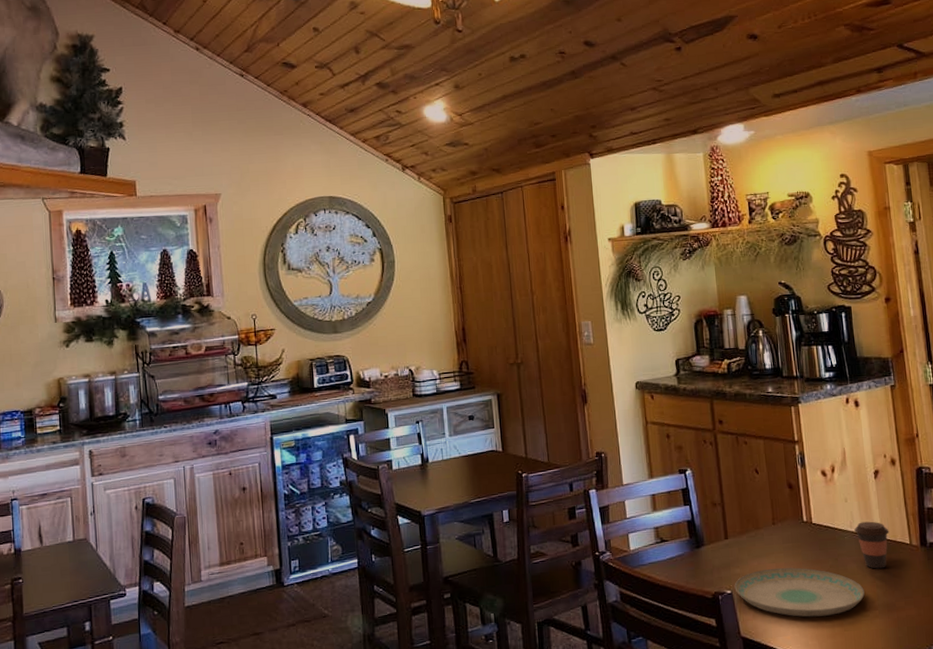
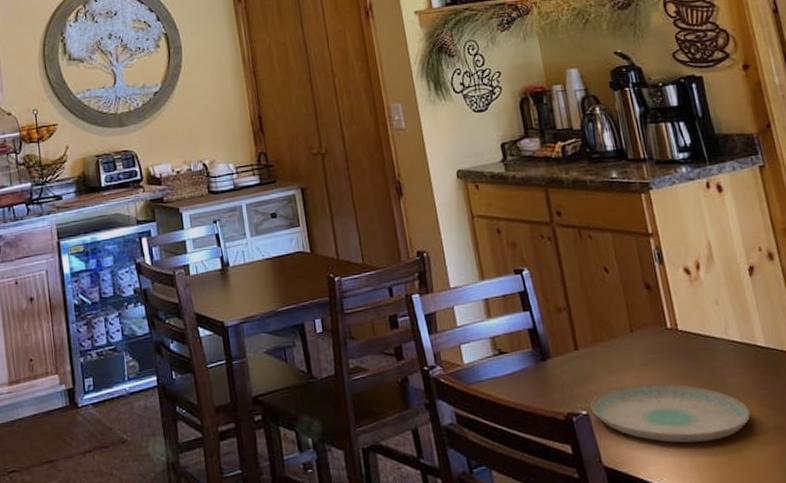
coffee cup: present [854,521,889,569] -> none [730,327,775,385]

